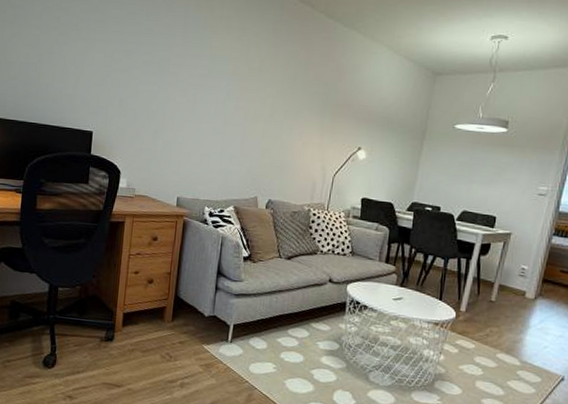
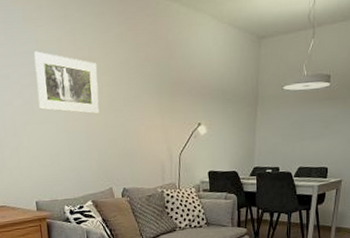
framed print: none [200,56,265,123] -> present [33,51,99,114]

